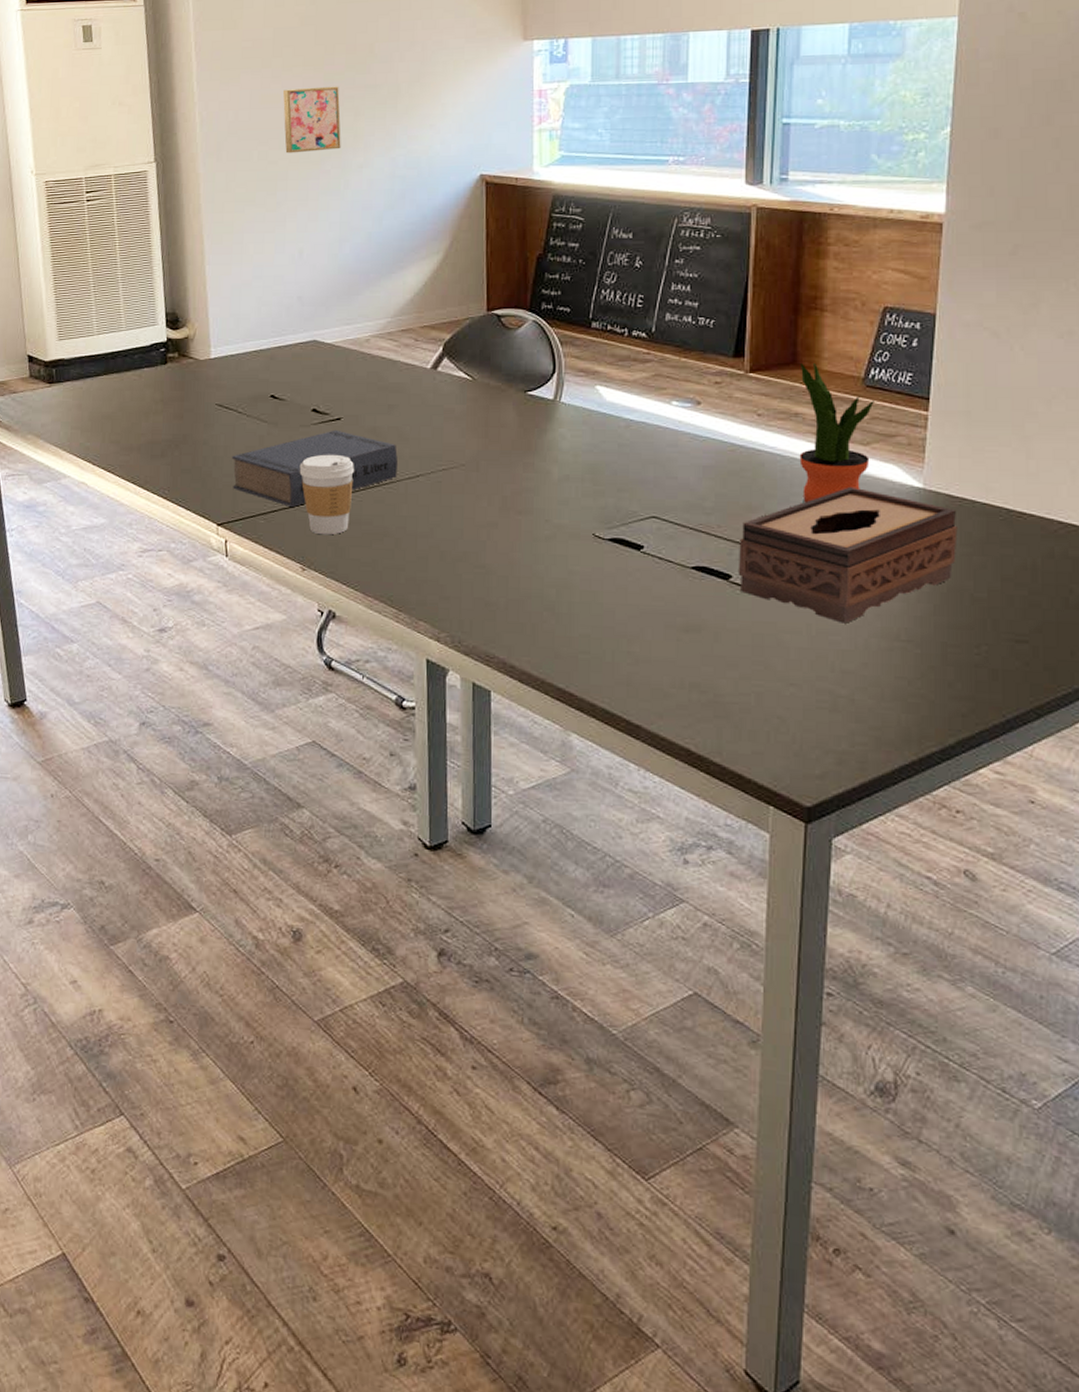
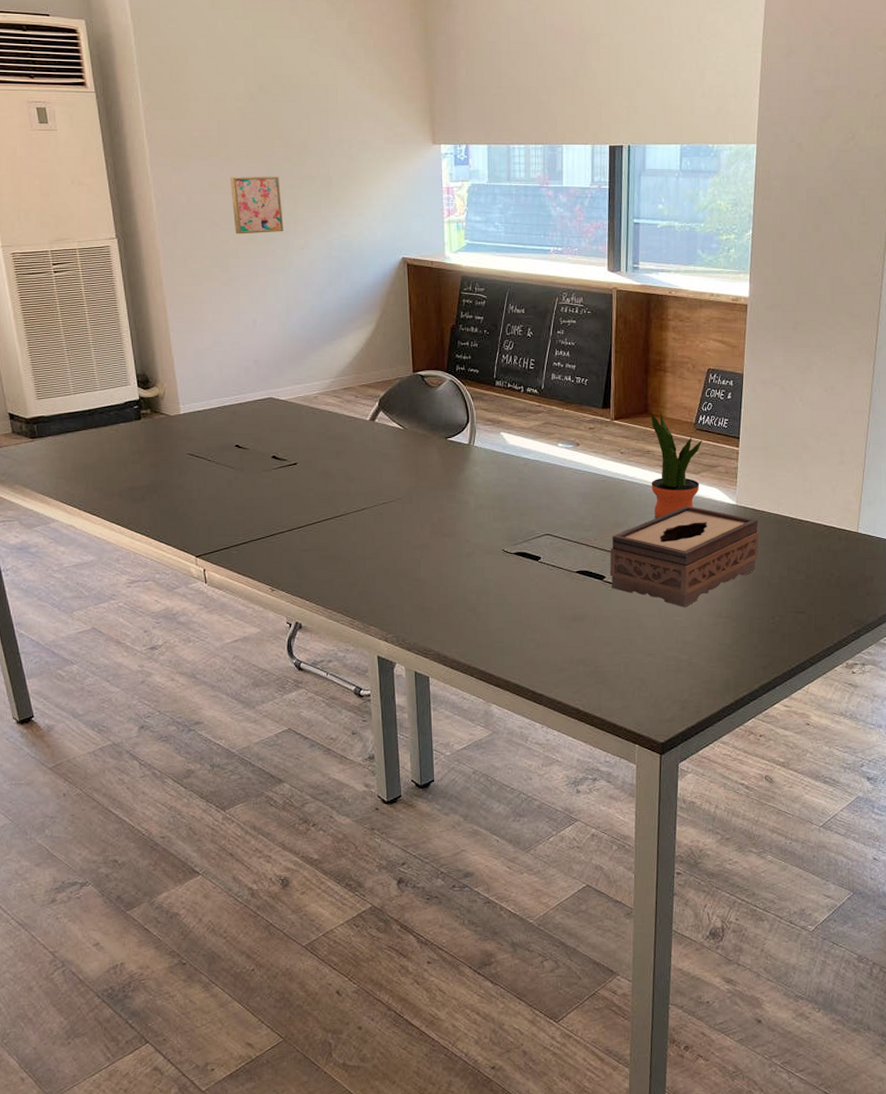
book: present [231,429,398,508] -> none [204,473,346,540]
coffee cup: present [299,454,354,535] -> none [264,493,311,561]

